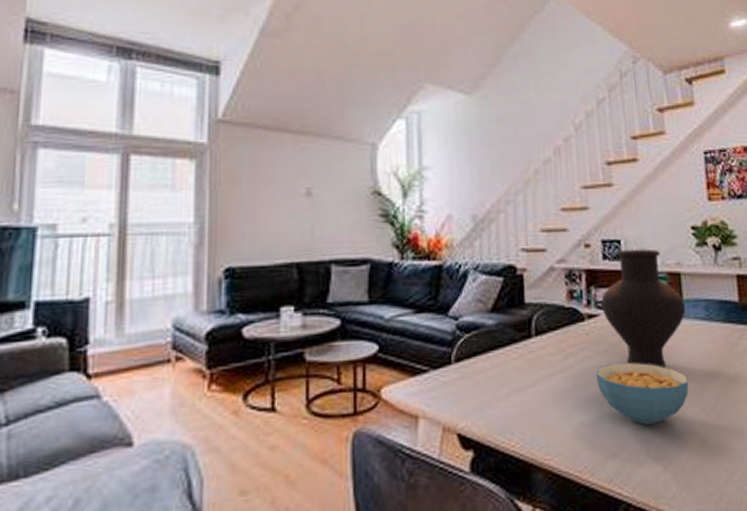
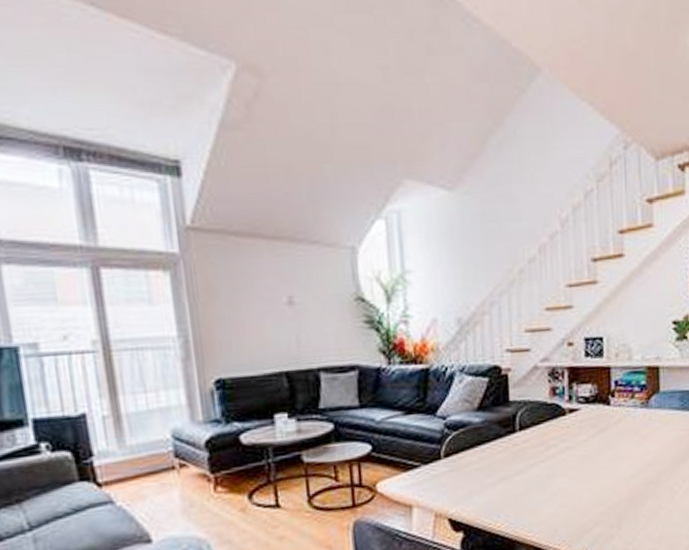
cereal bowl: present [595,362,689,425] -> none [575,450,660,504]
vase: present [601,249,686,368] -> none [582,345,662,455]

